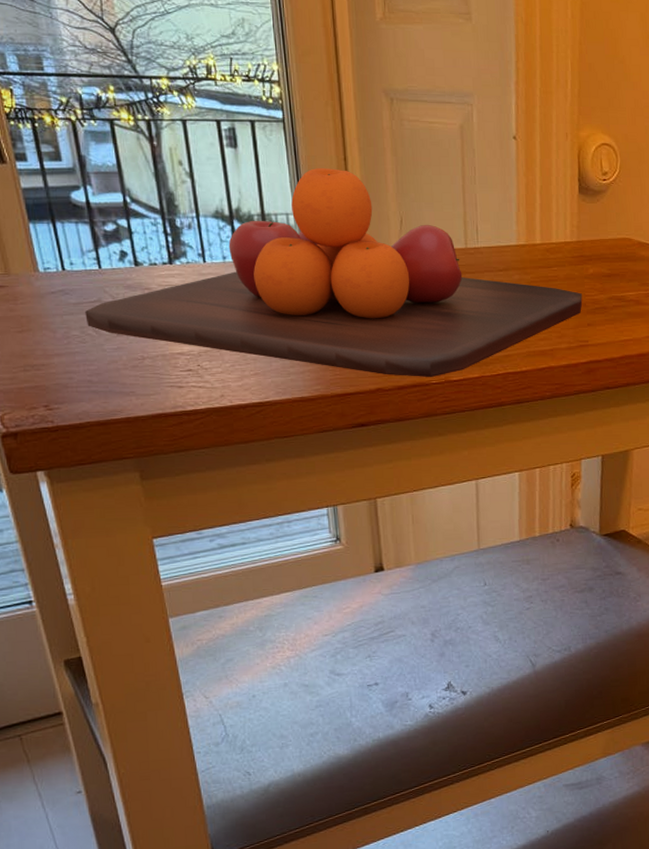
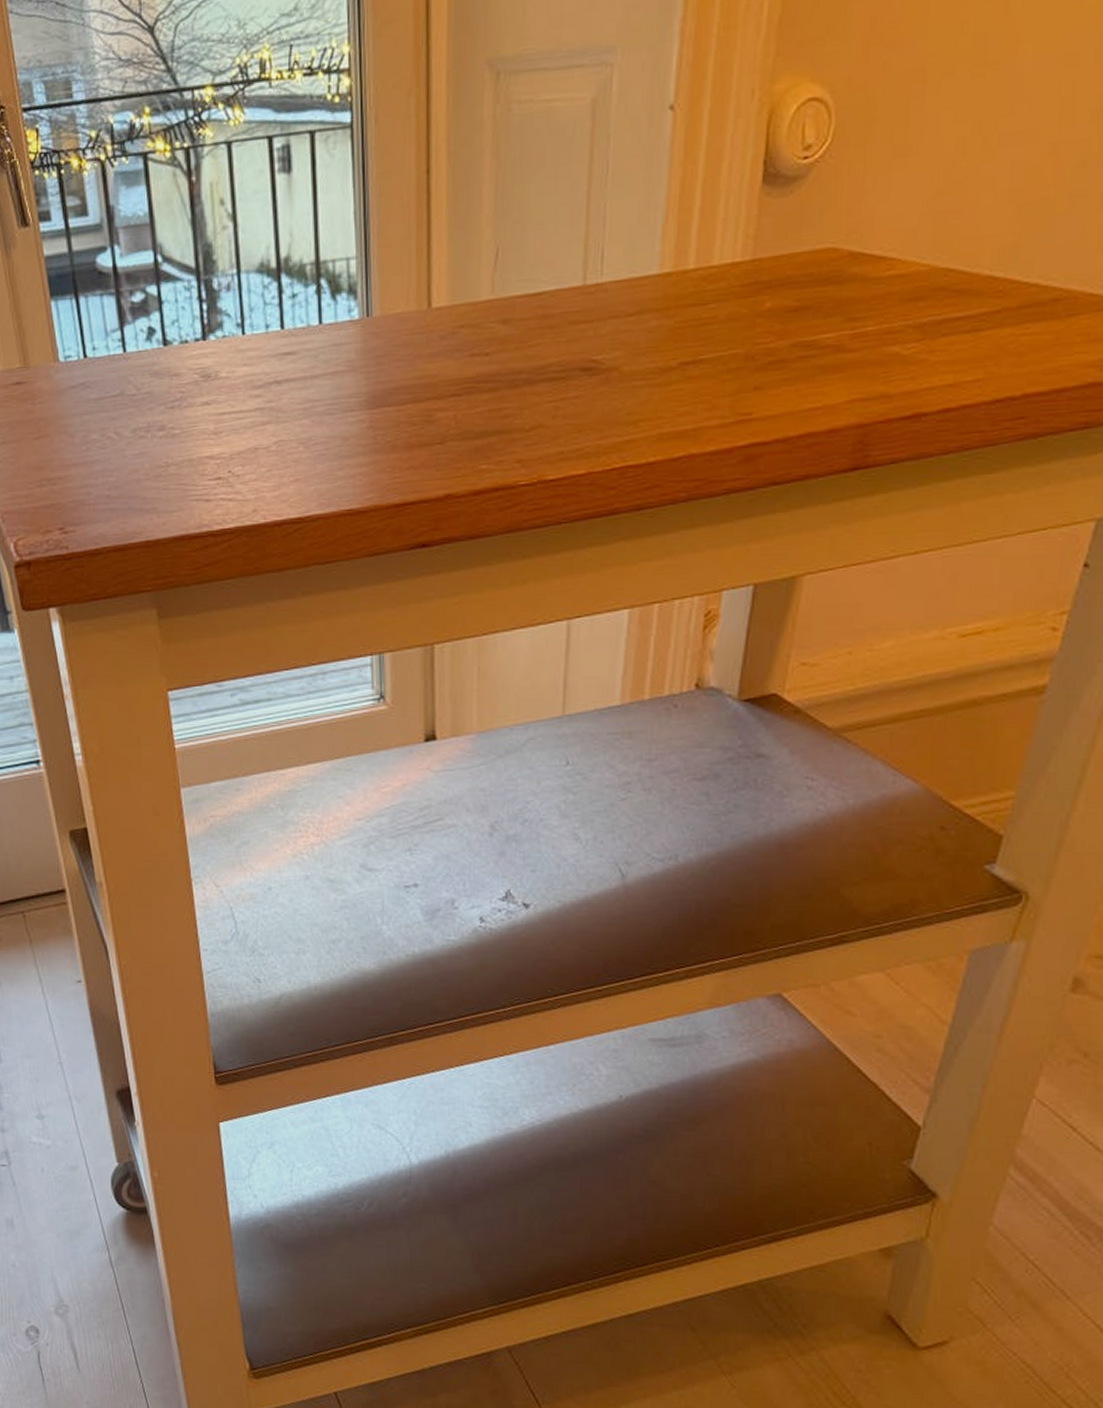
chopping board: present [85,168,583,378] -> none [106,186,750,478]

